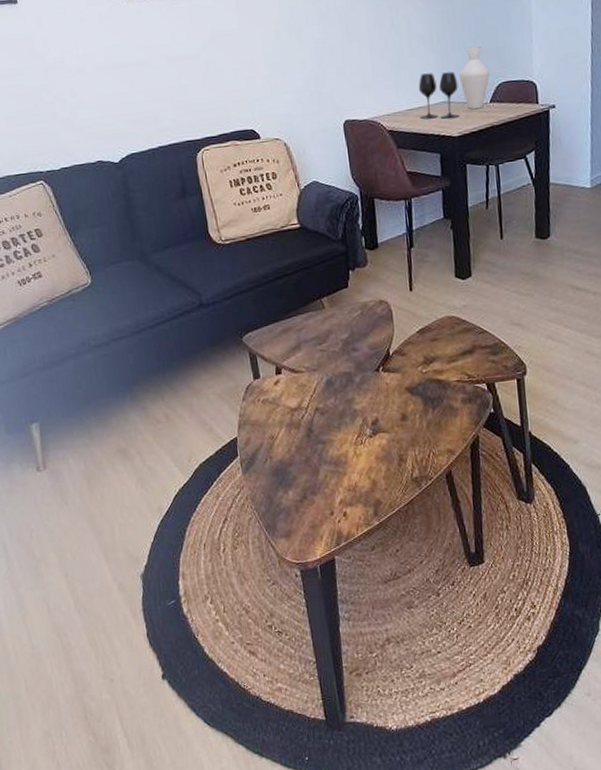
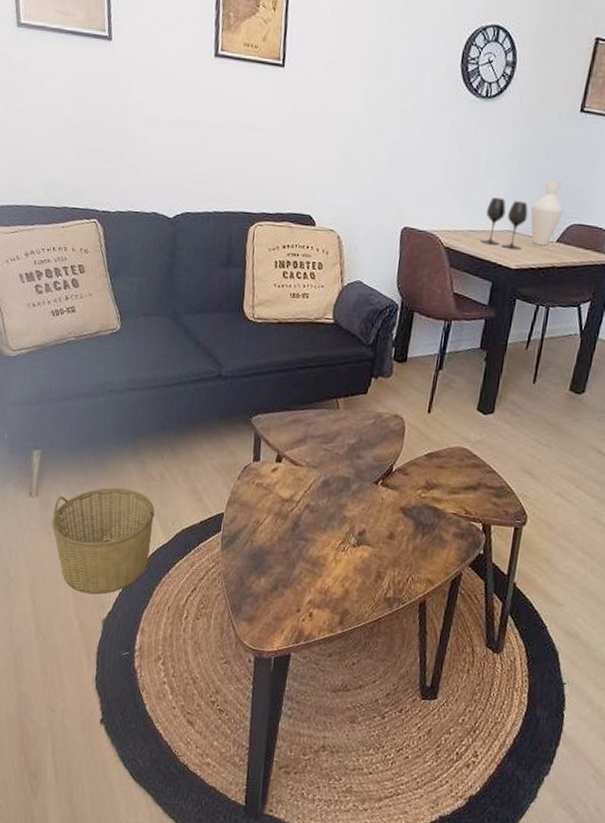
basket: none [65,438,174,554] -> present [51,487,155,595]

